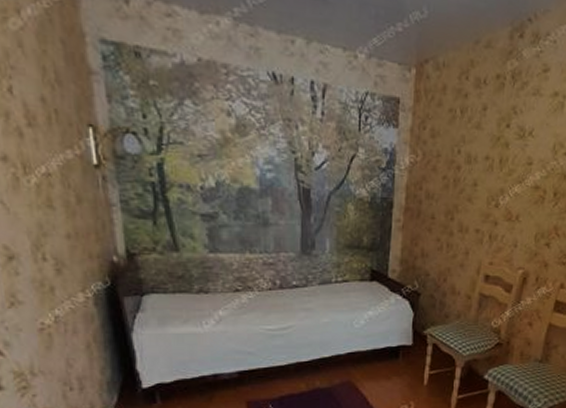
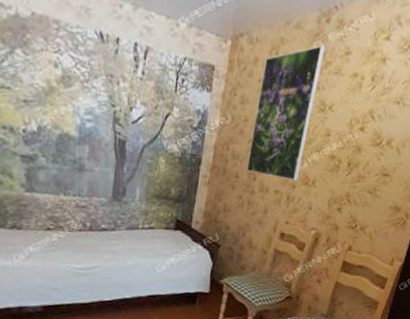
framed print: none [442,64,520,217] -> present [246,45,325,180]

